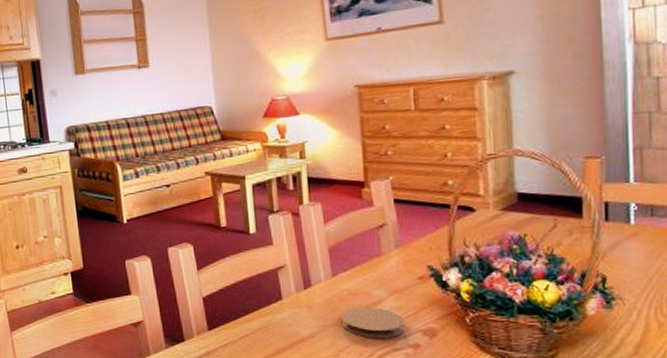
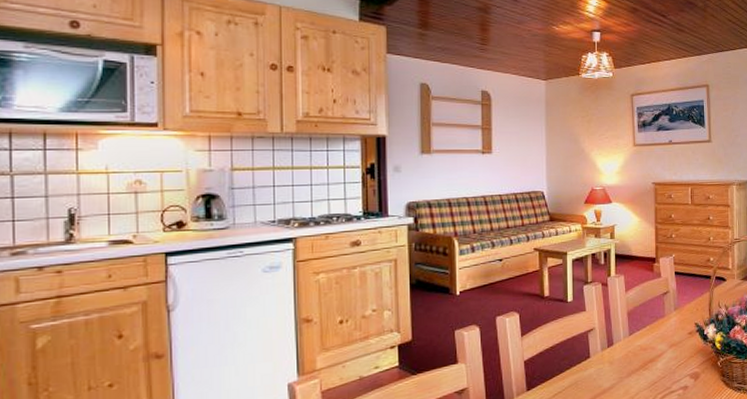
coaster: present [340,306,405,339] -> none [634,358,678,385]

